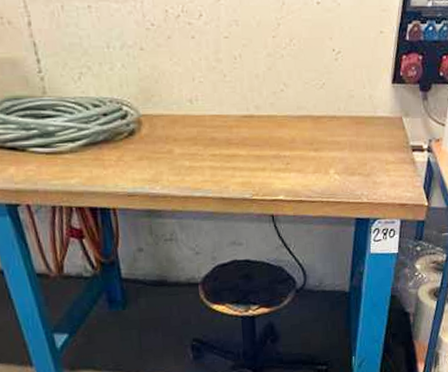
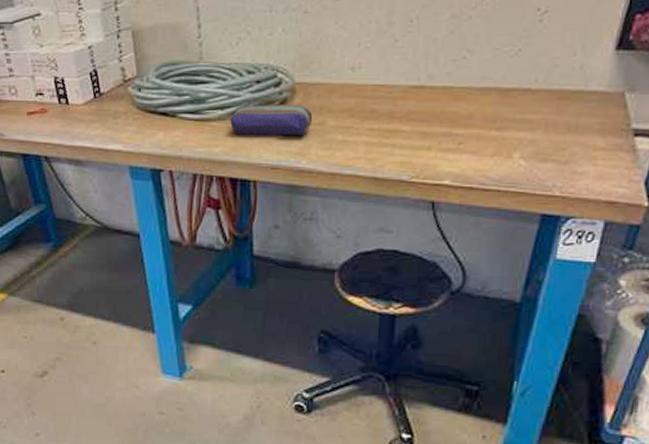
pencil case: none [82,135,161,167] -> present [230,104,313,136]

